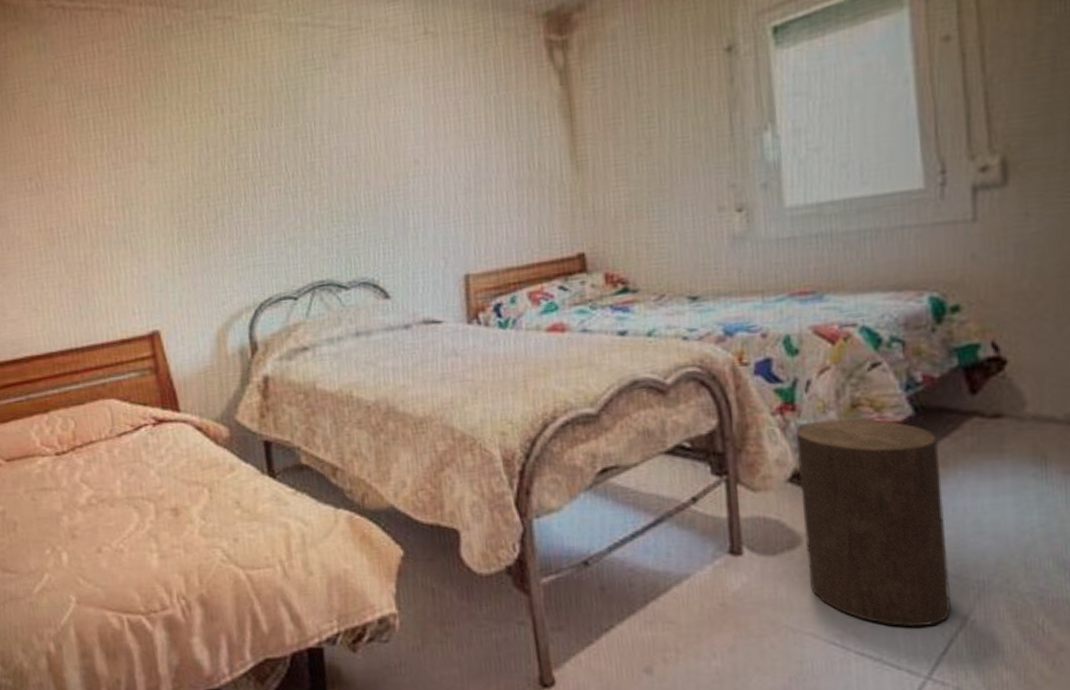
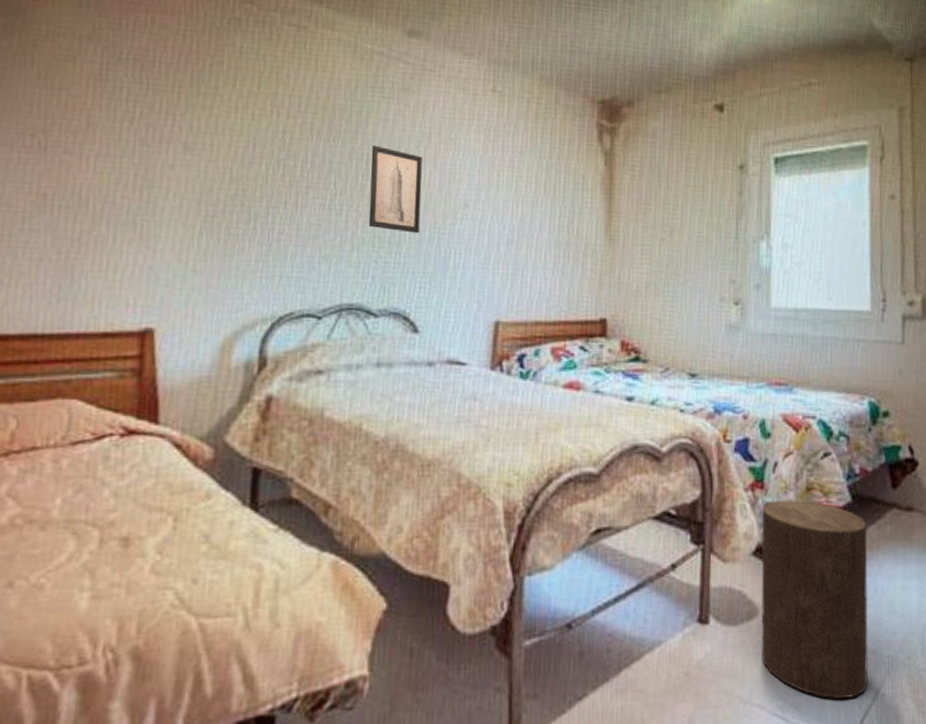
wall art: none [313,120,374,204] -> present [368,145,422,234]

